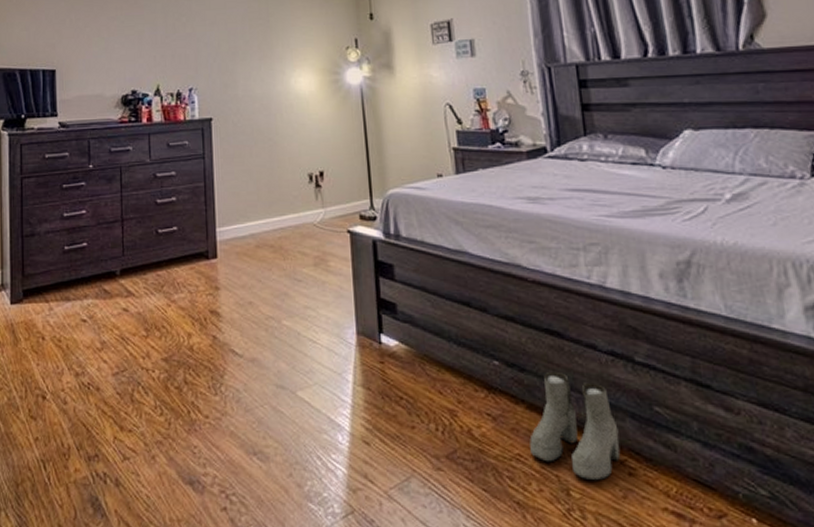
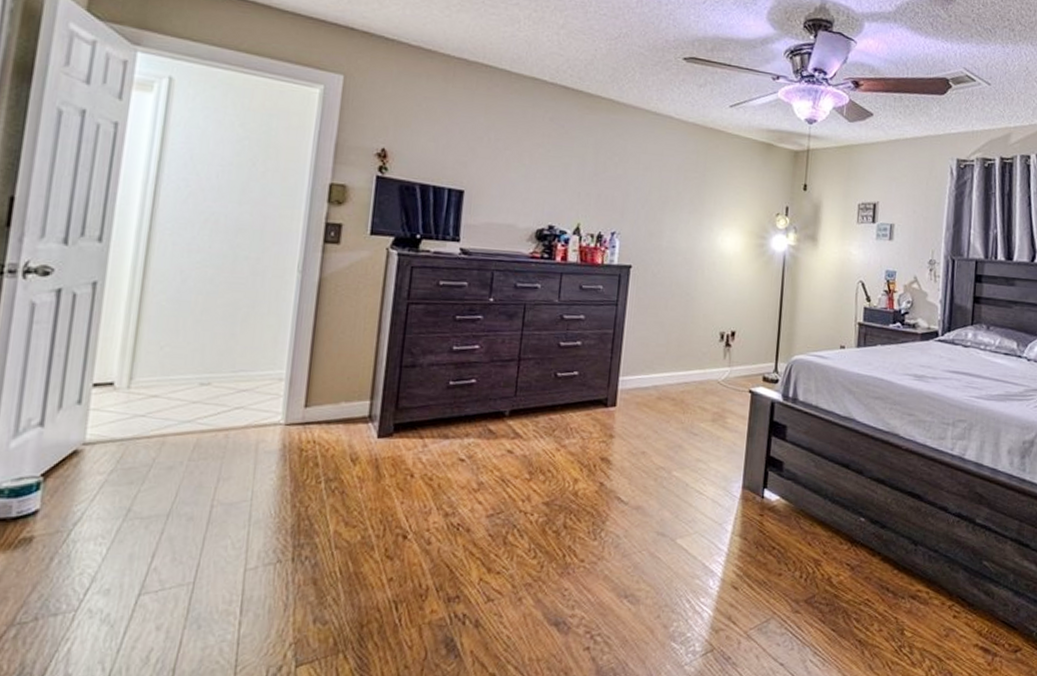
boots: present [529,371,621,481] -> none [878,528,952,622]

